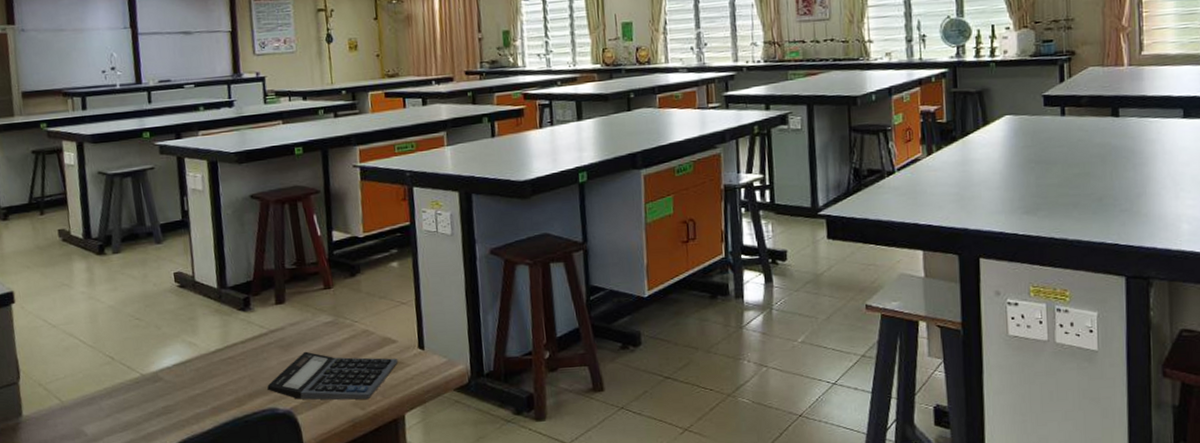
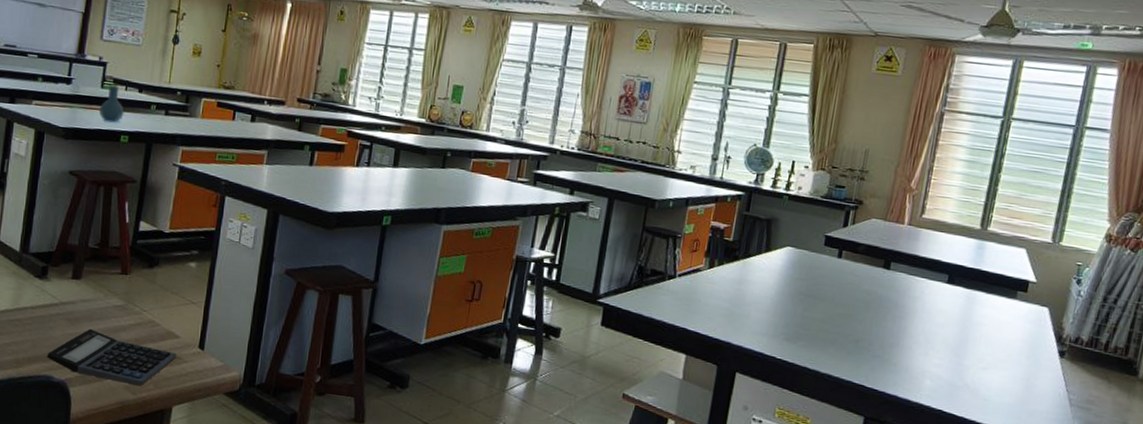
flask: none [266,98,293,137] -> present [98,85,124,123]

